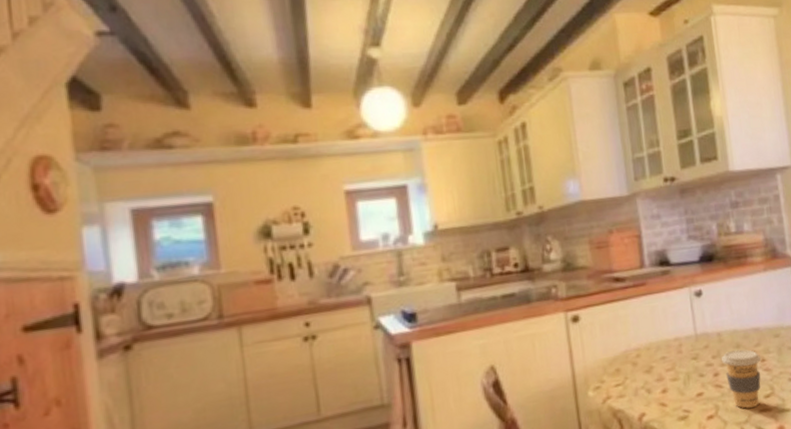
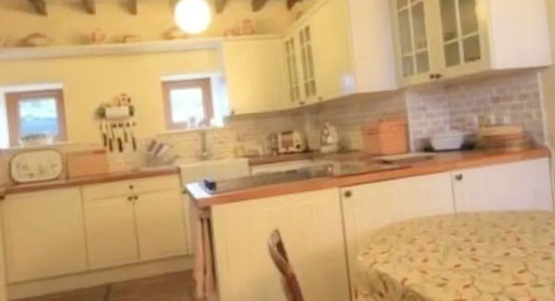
coffee cup: present [722,349,761,409] -> none [479,228,517,281]

